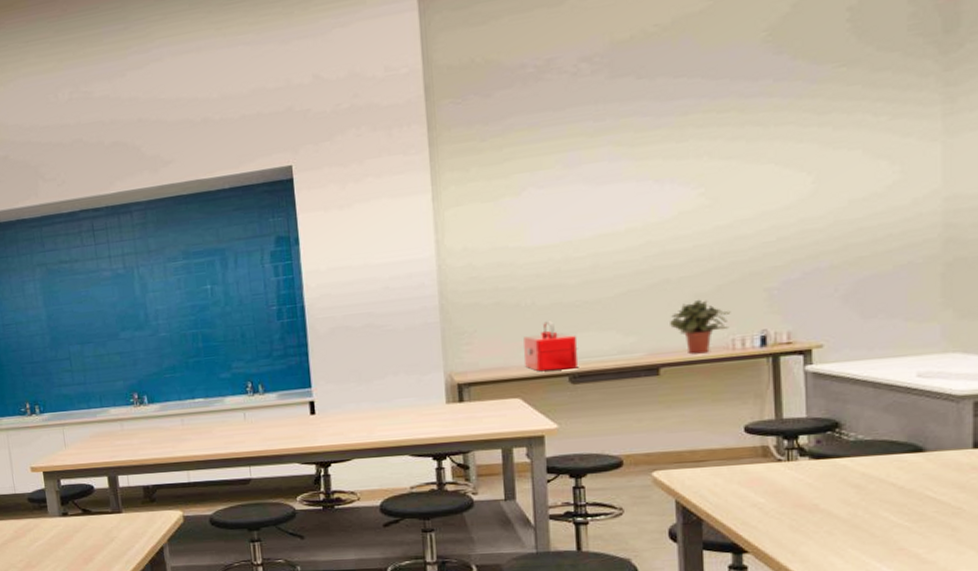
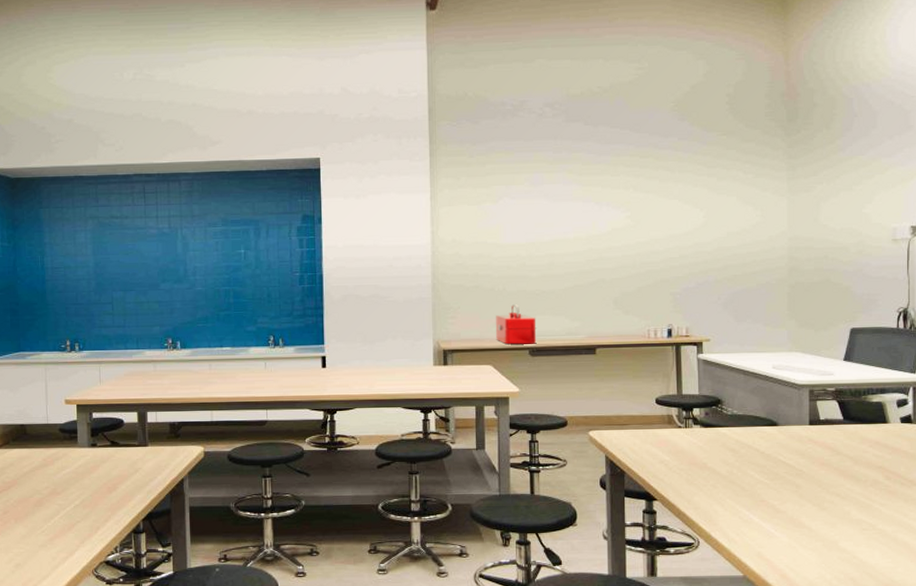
potted plant: present [670,299,731,355] -> none [604,297,647,339]

